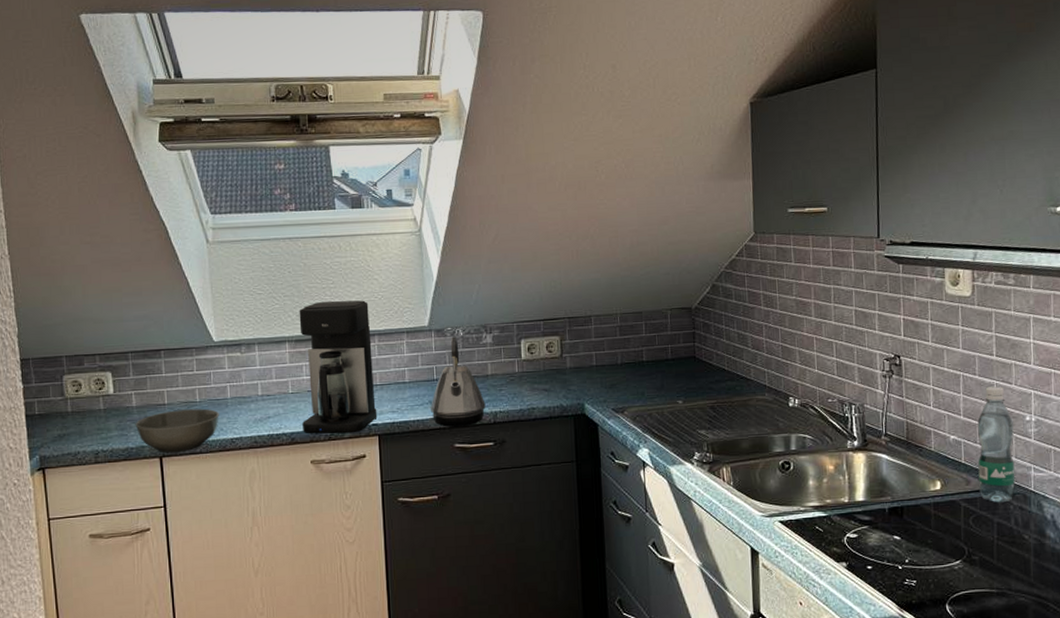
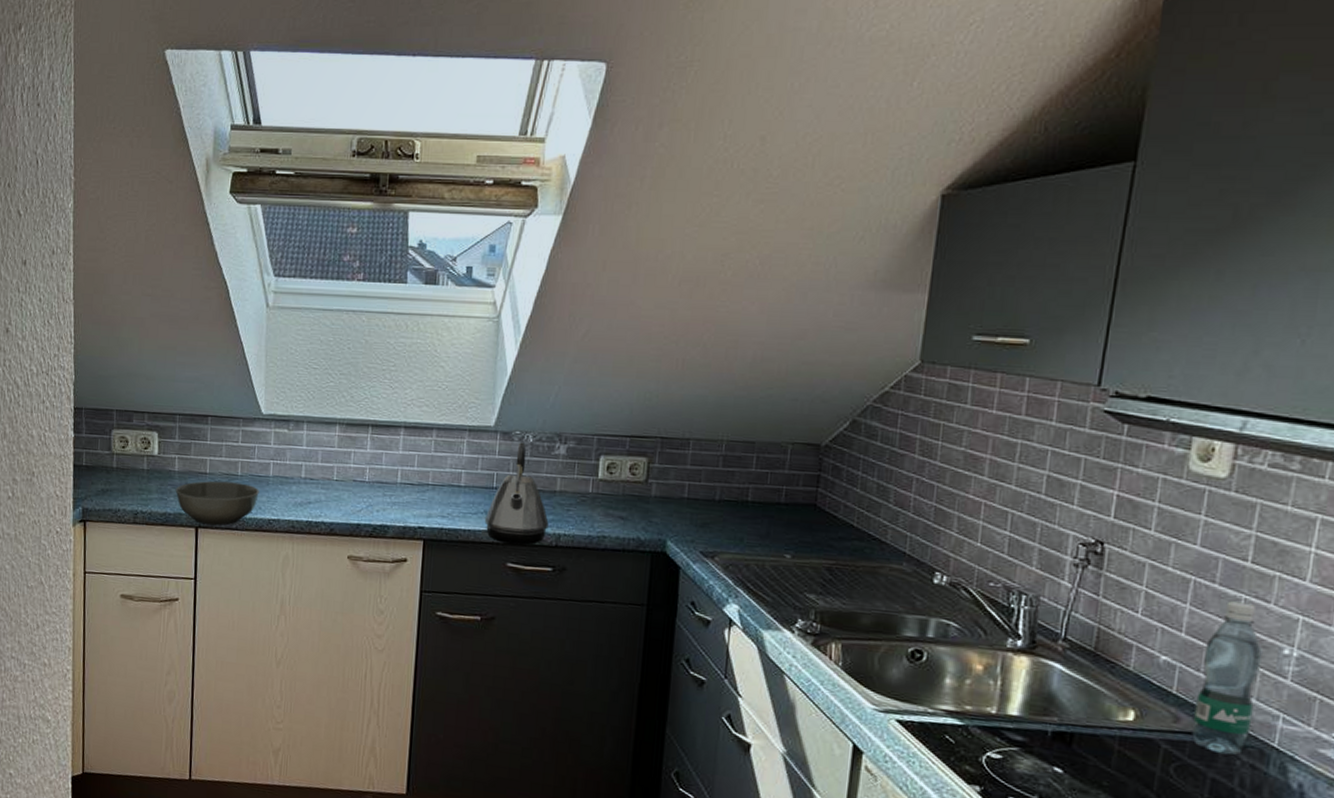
coffee maker: present [299,300,378,435] -> none [343,384,430,534]

